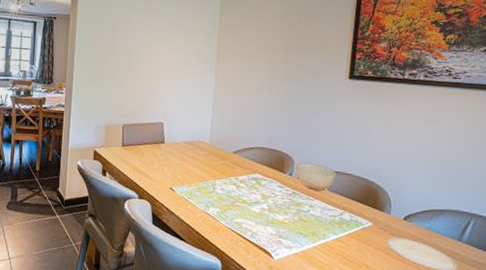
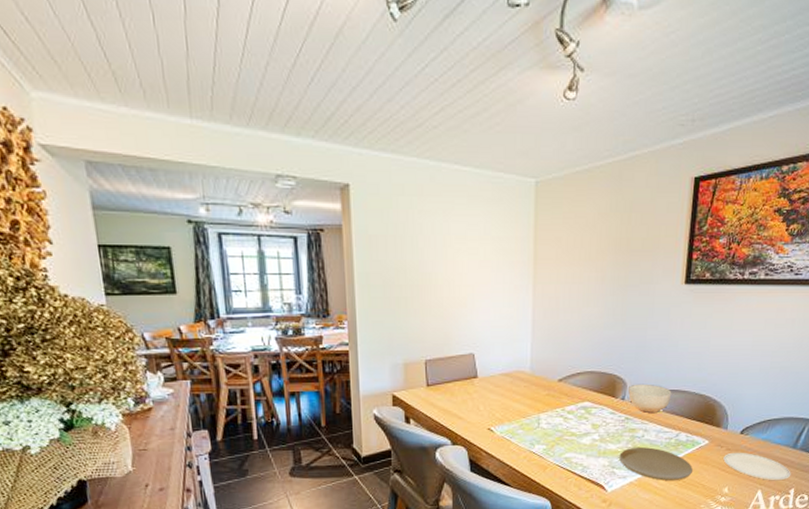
plate: none [286,220,356,258] -> present [619,447,693,481]

